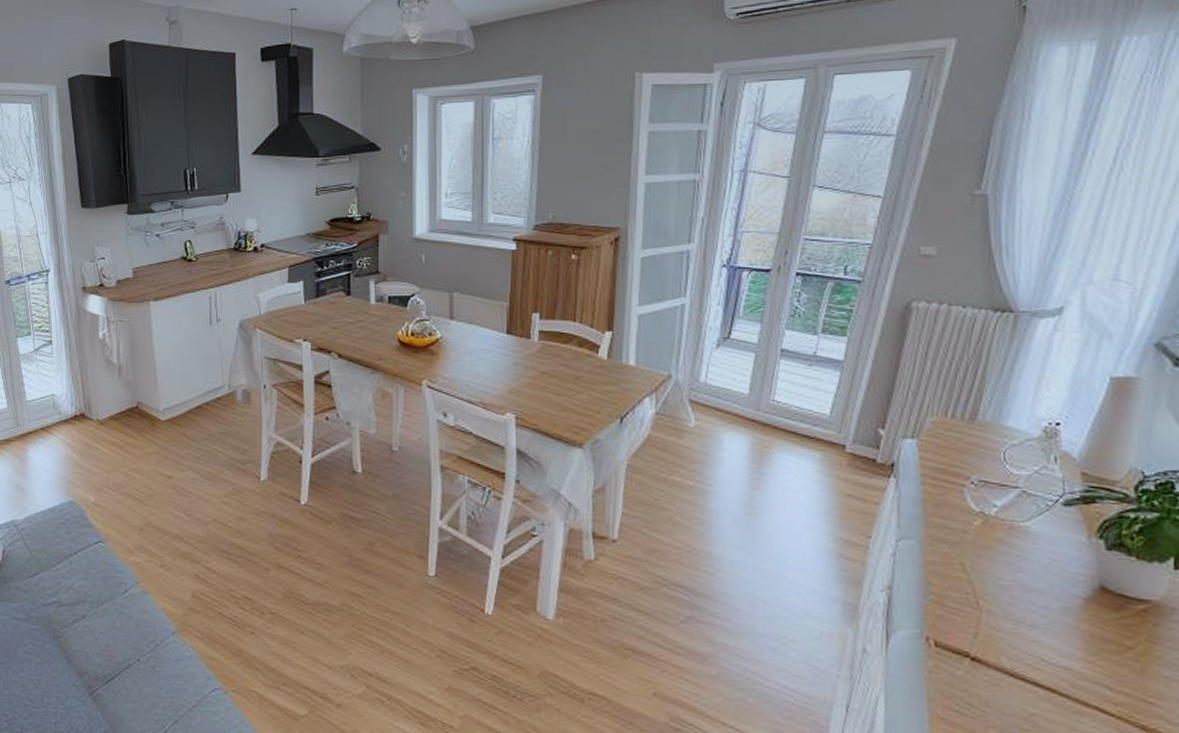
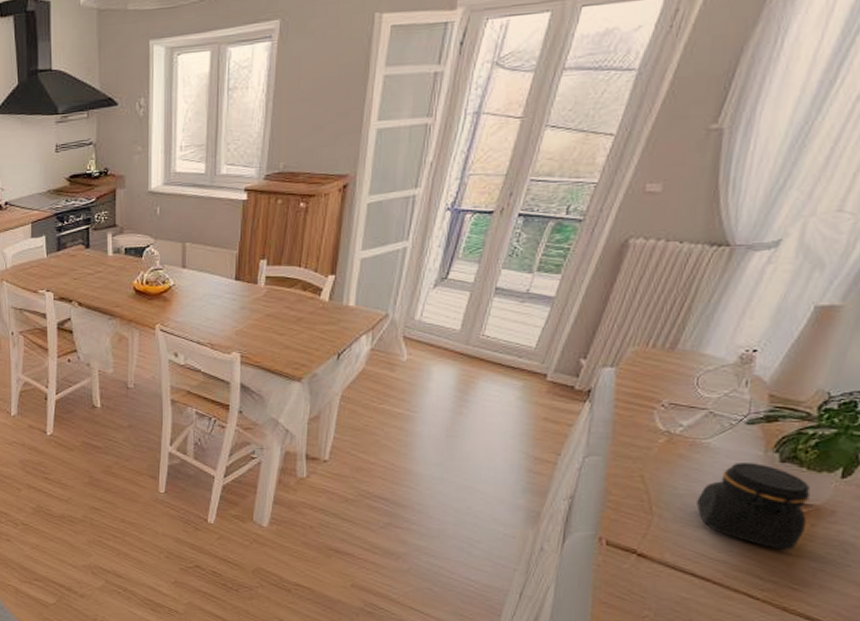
jar: none [1024,550,1148,655] -> present [695,463,811,550]

